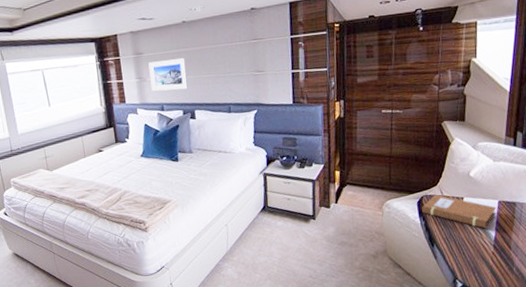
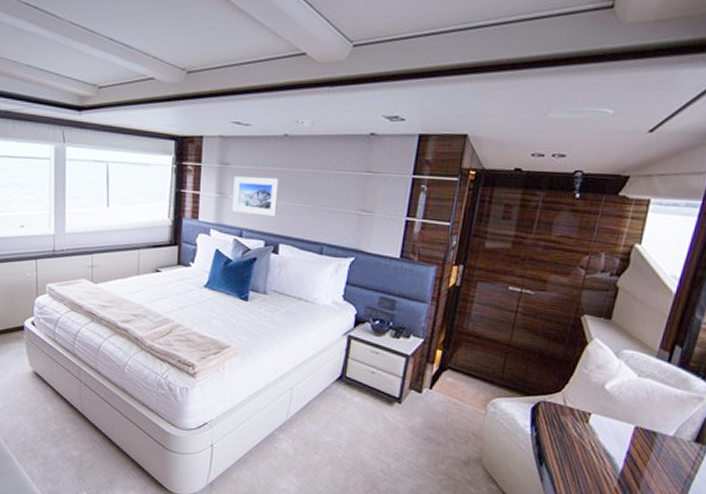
notebook: present [422,194,497,229] -> none [535,402,631,457]

